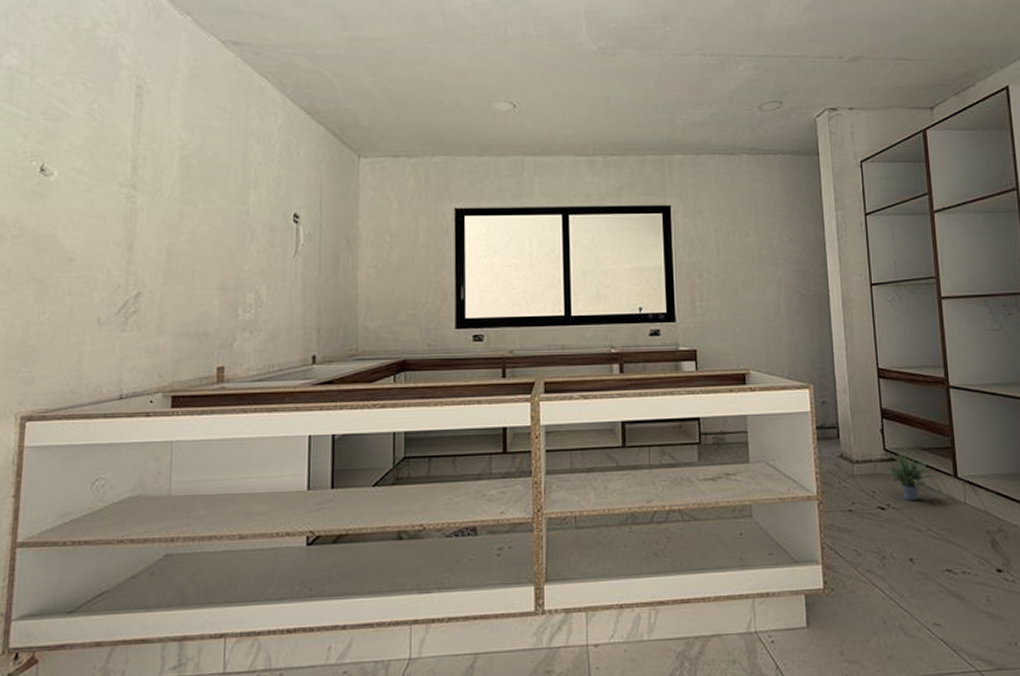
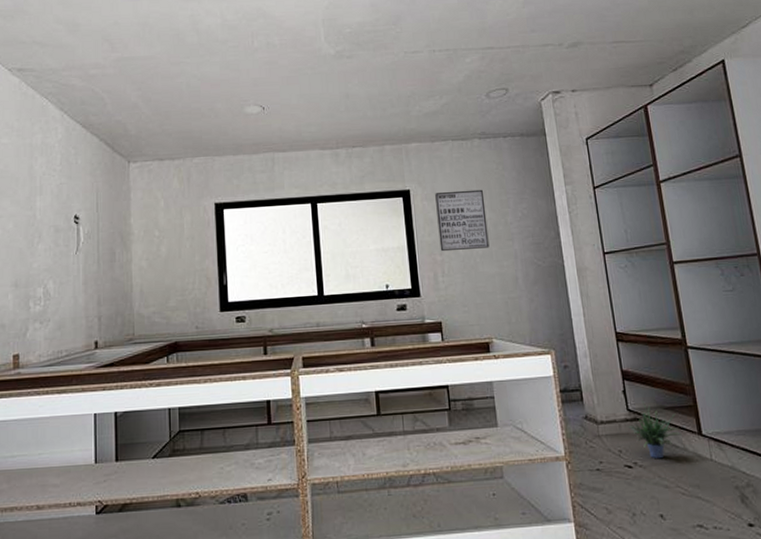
wall art: none [698,209,752,275] -> present [435,189,490,252]

